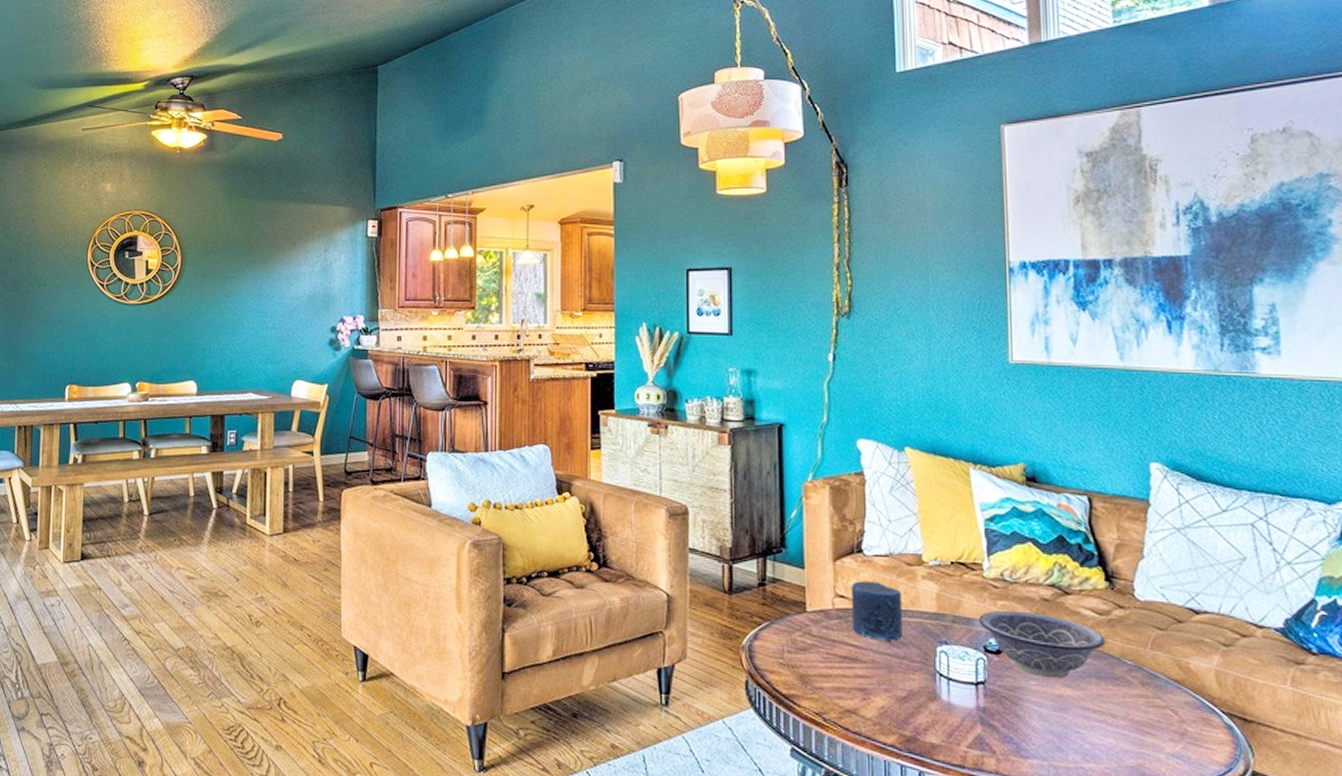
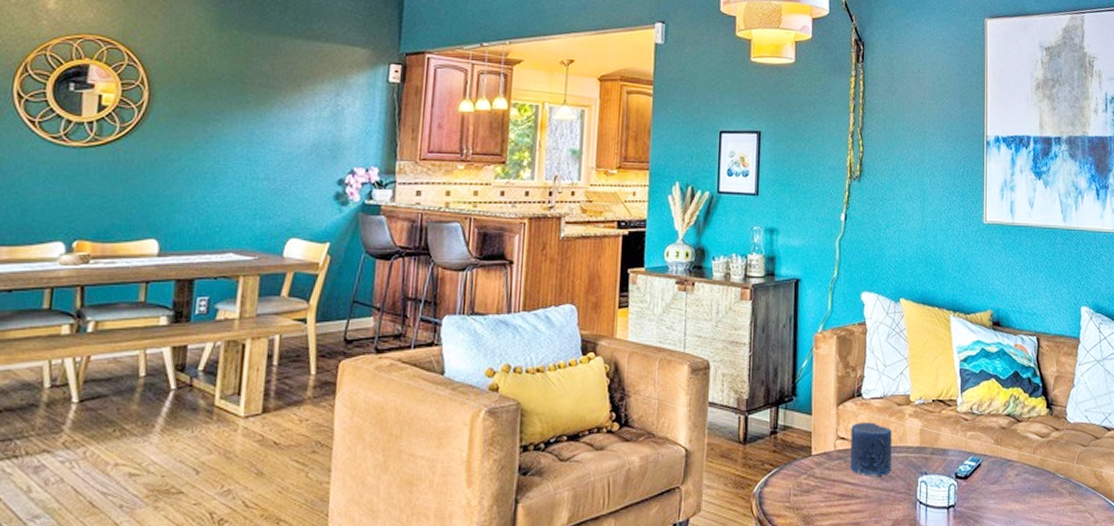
decorative bowl: present [979,610,1106,679] -> none [952,439,1045,496]

